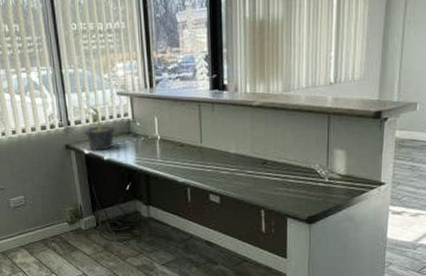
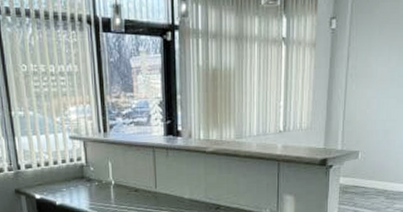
potted plant: present [79,87,115,151] -> none [30,131,68,196]

